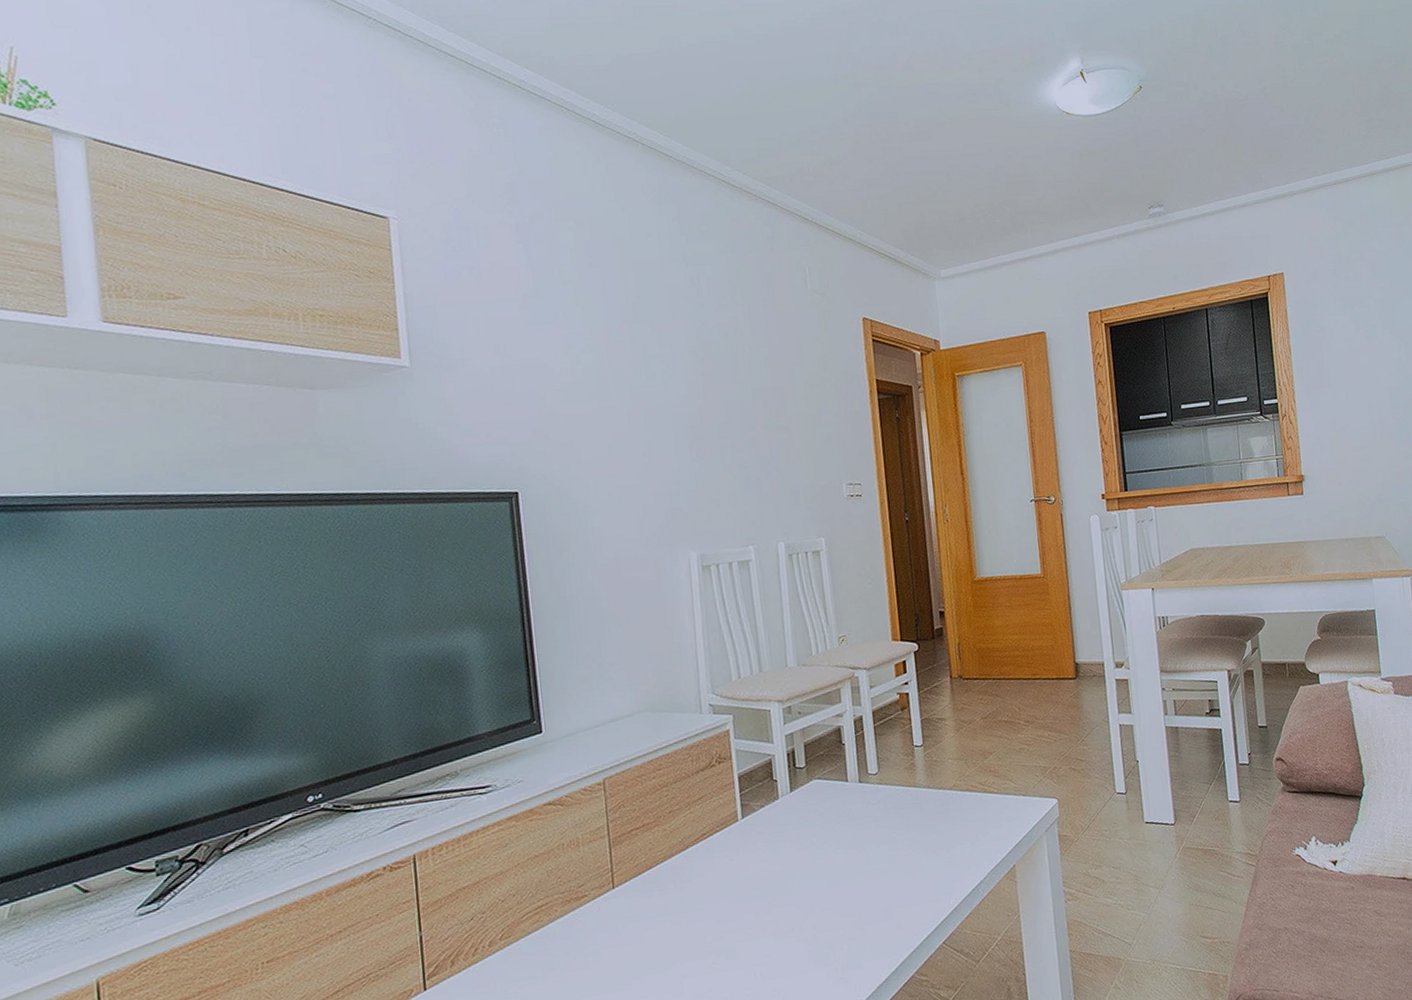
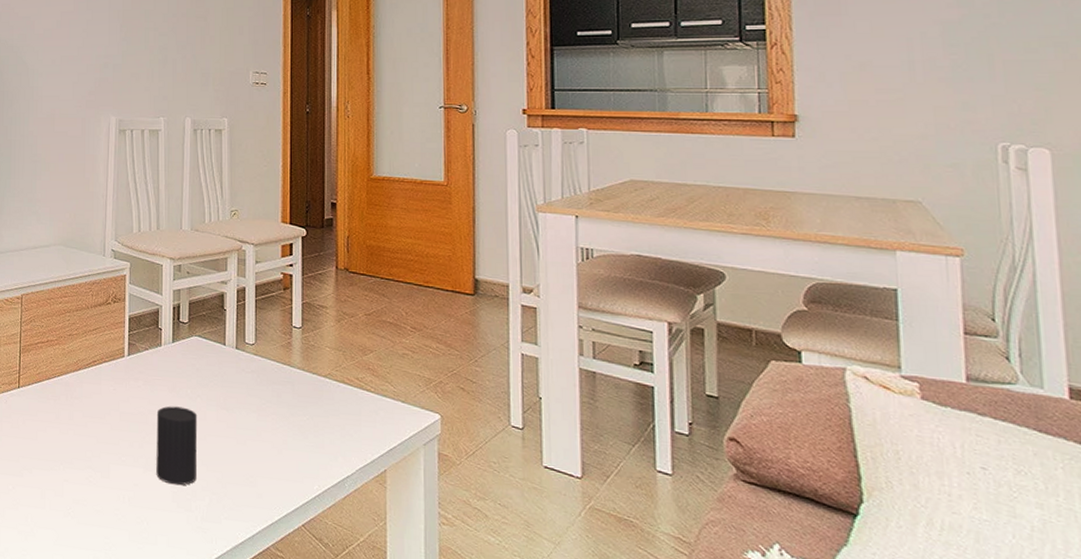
cup: none [781,858,832,944] -> present [156,406,198,486]

